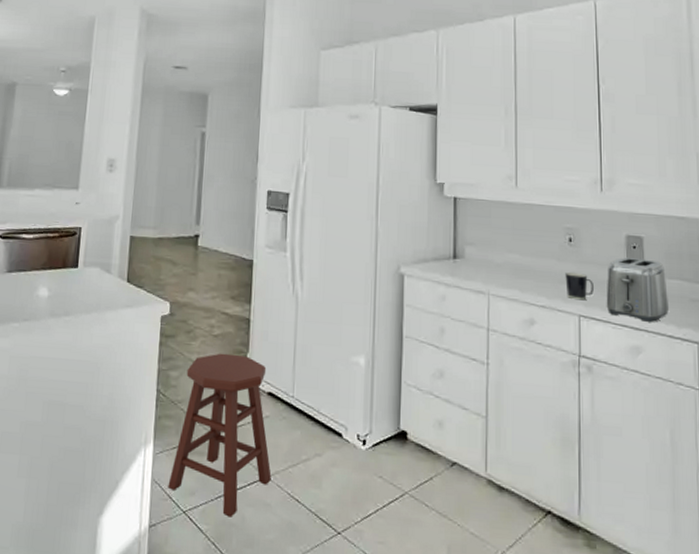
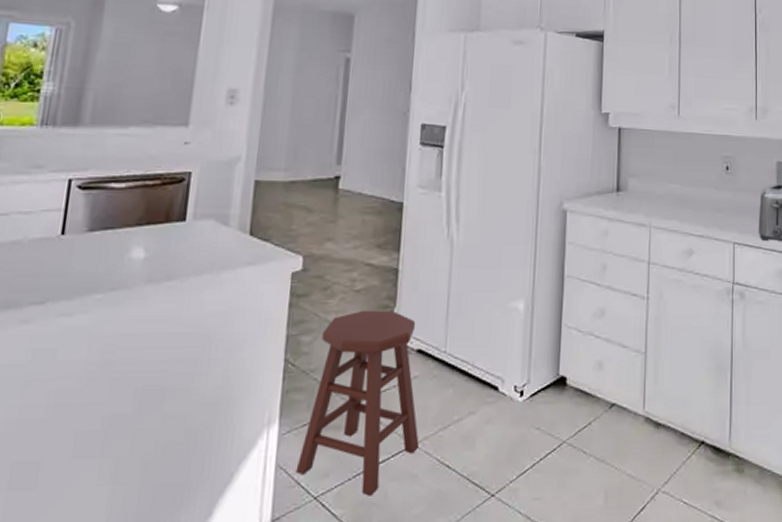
mug: present [565,272,594,301] -> none [722,201,747,228]

